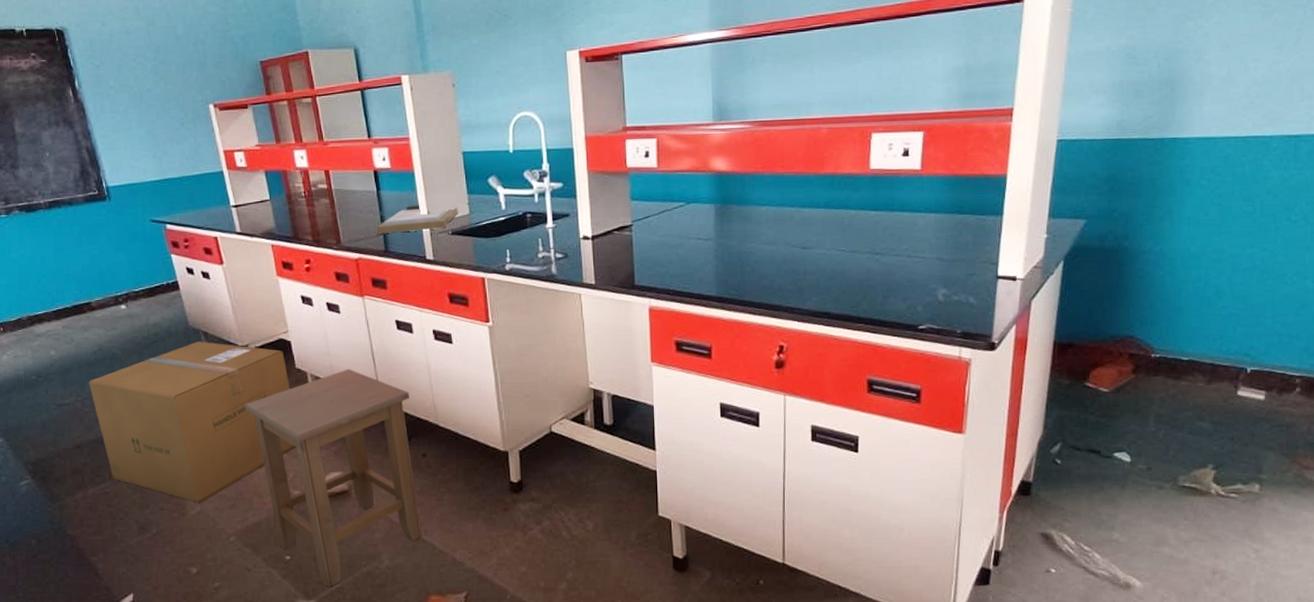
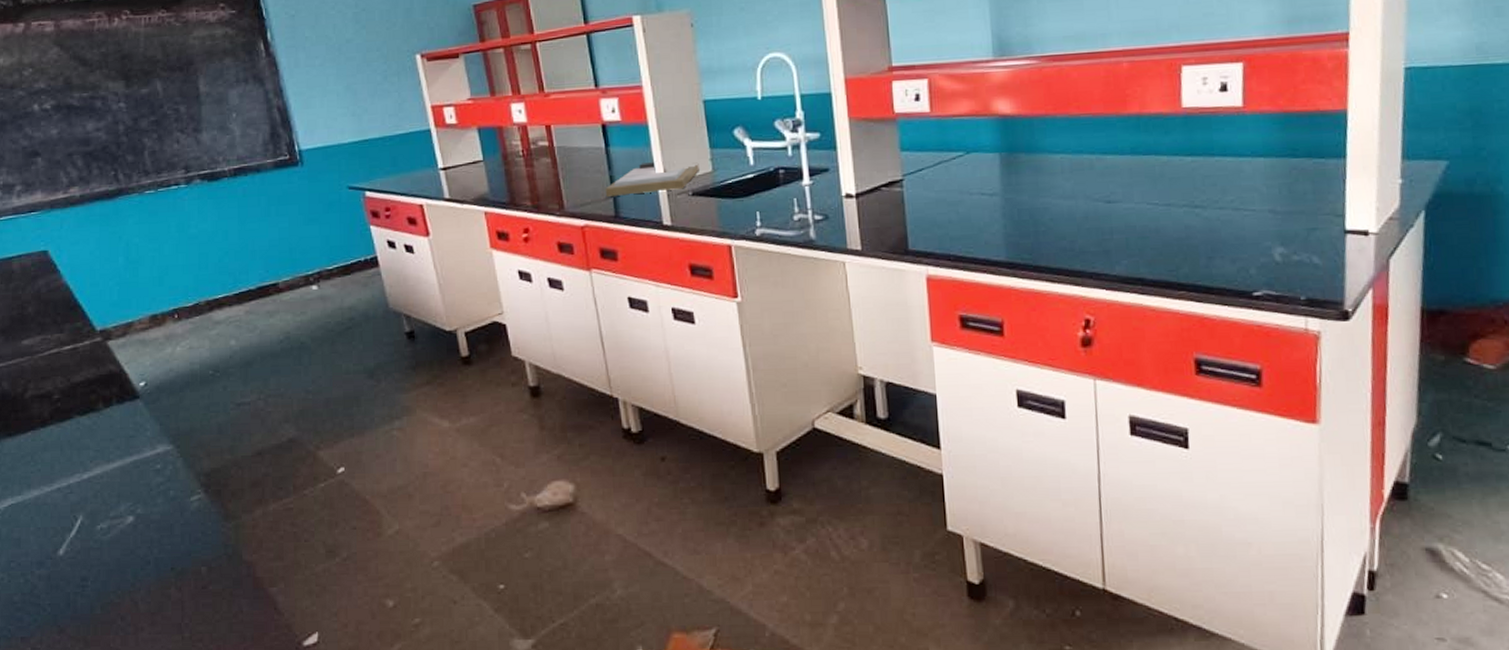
box: present [89,341,295,503] -> none [273,326,511,520]
stool: present [244,369,422,587] -> none [452,356,662,623]

